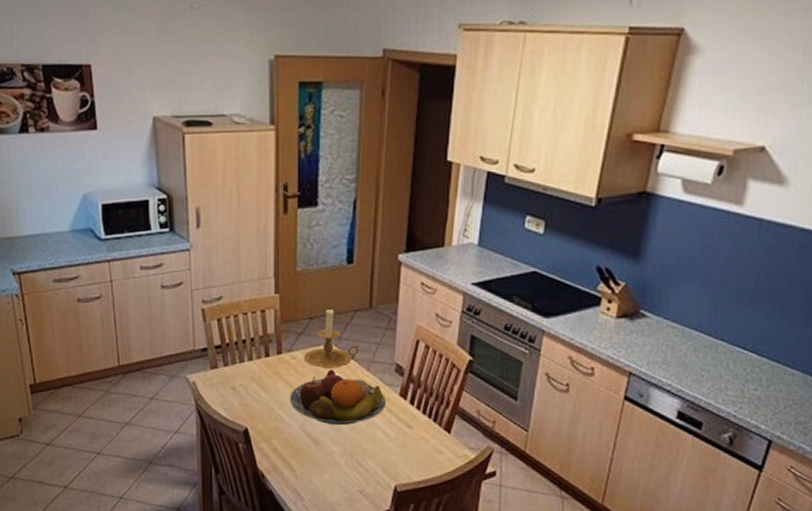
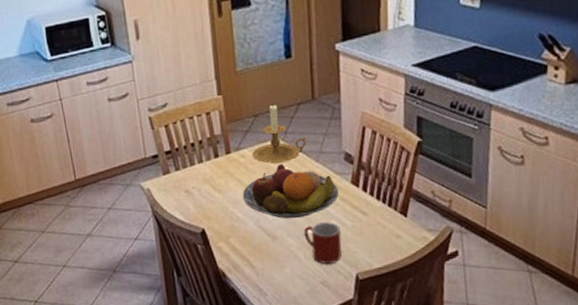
mug: none [347,432,384,473] -> present [303,222,342,264]

